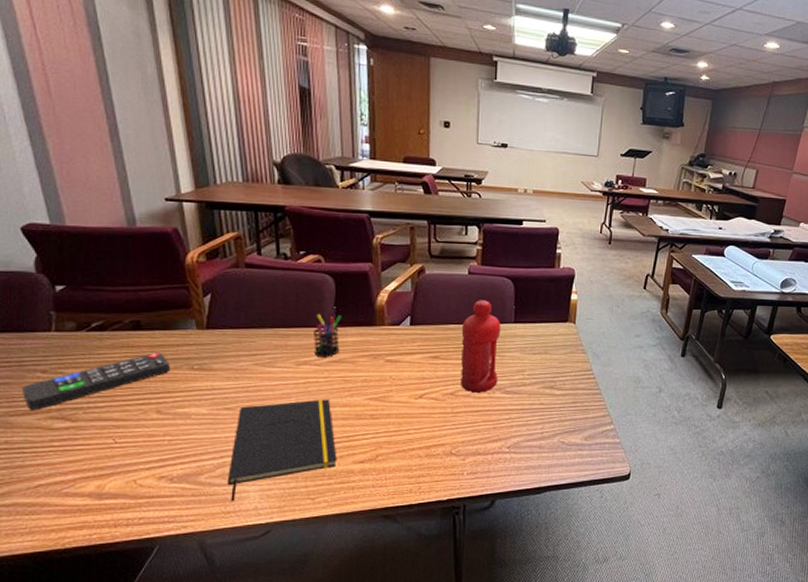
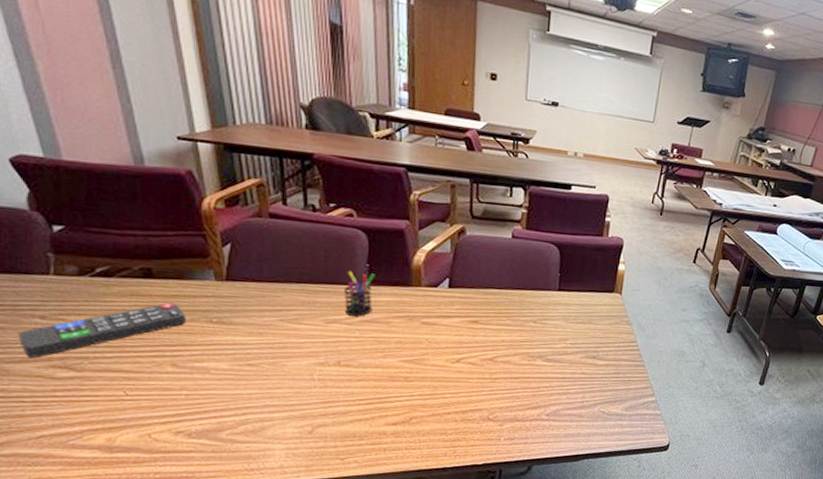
notepad: present [227,399,337,502] -> none [250,359,369,460]
water bottle: present [460,300,501,394] -> none [500,265,545,361]

